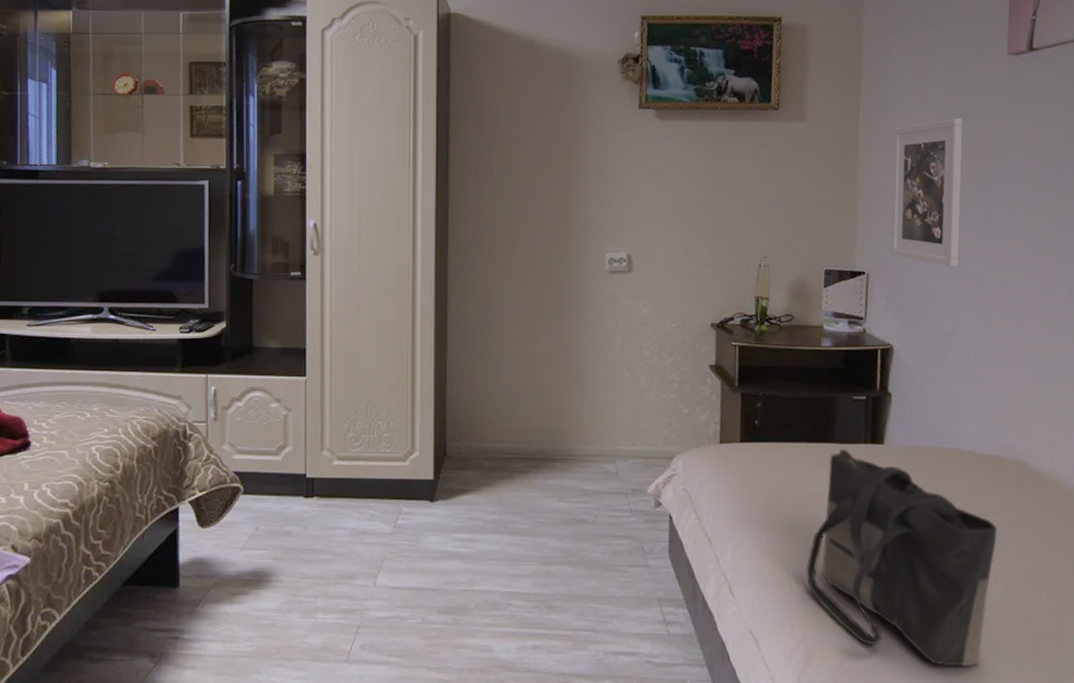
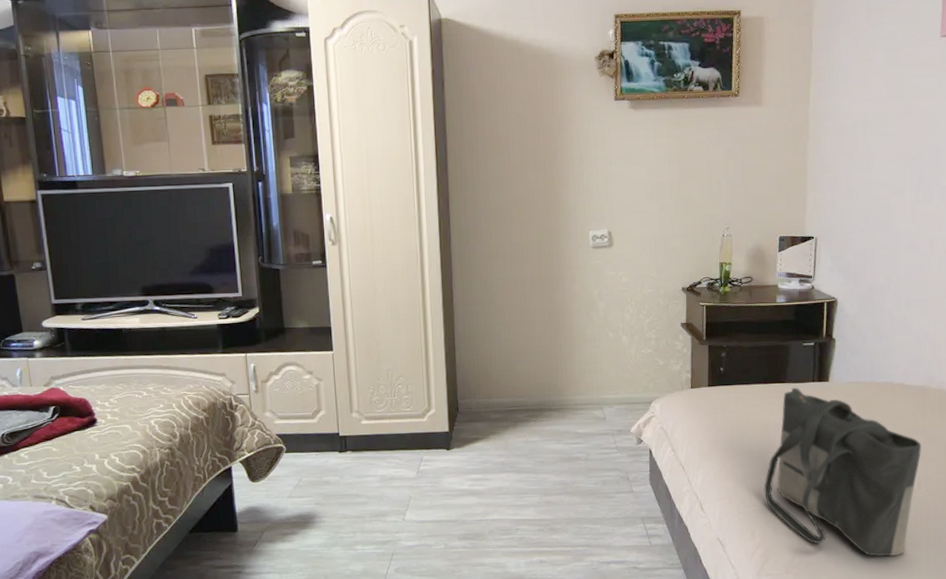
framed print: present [890,117,963,267] -> none [836,96,900,229]

